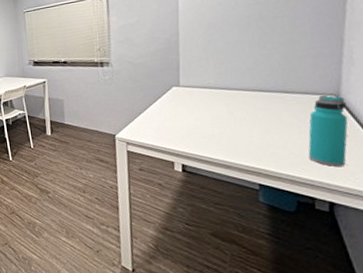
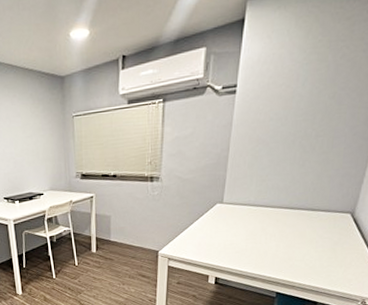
water bottle: present [308,95,348,166] -> none [319,212,358,275]

